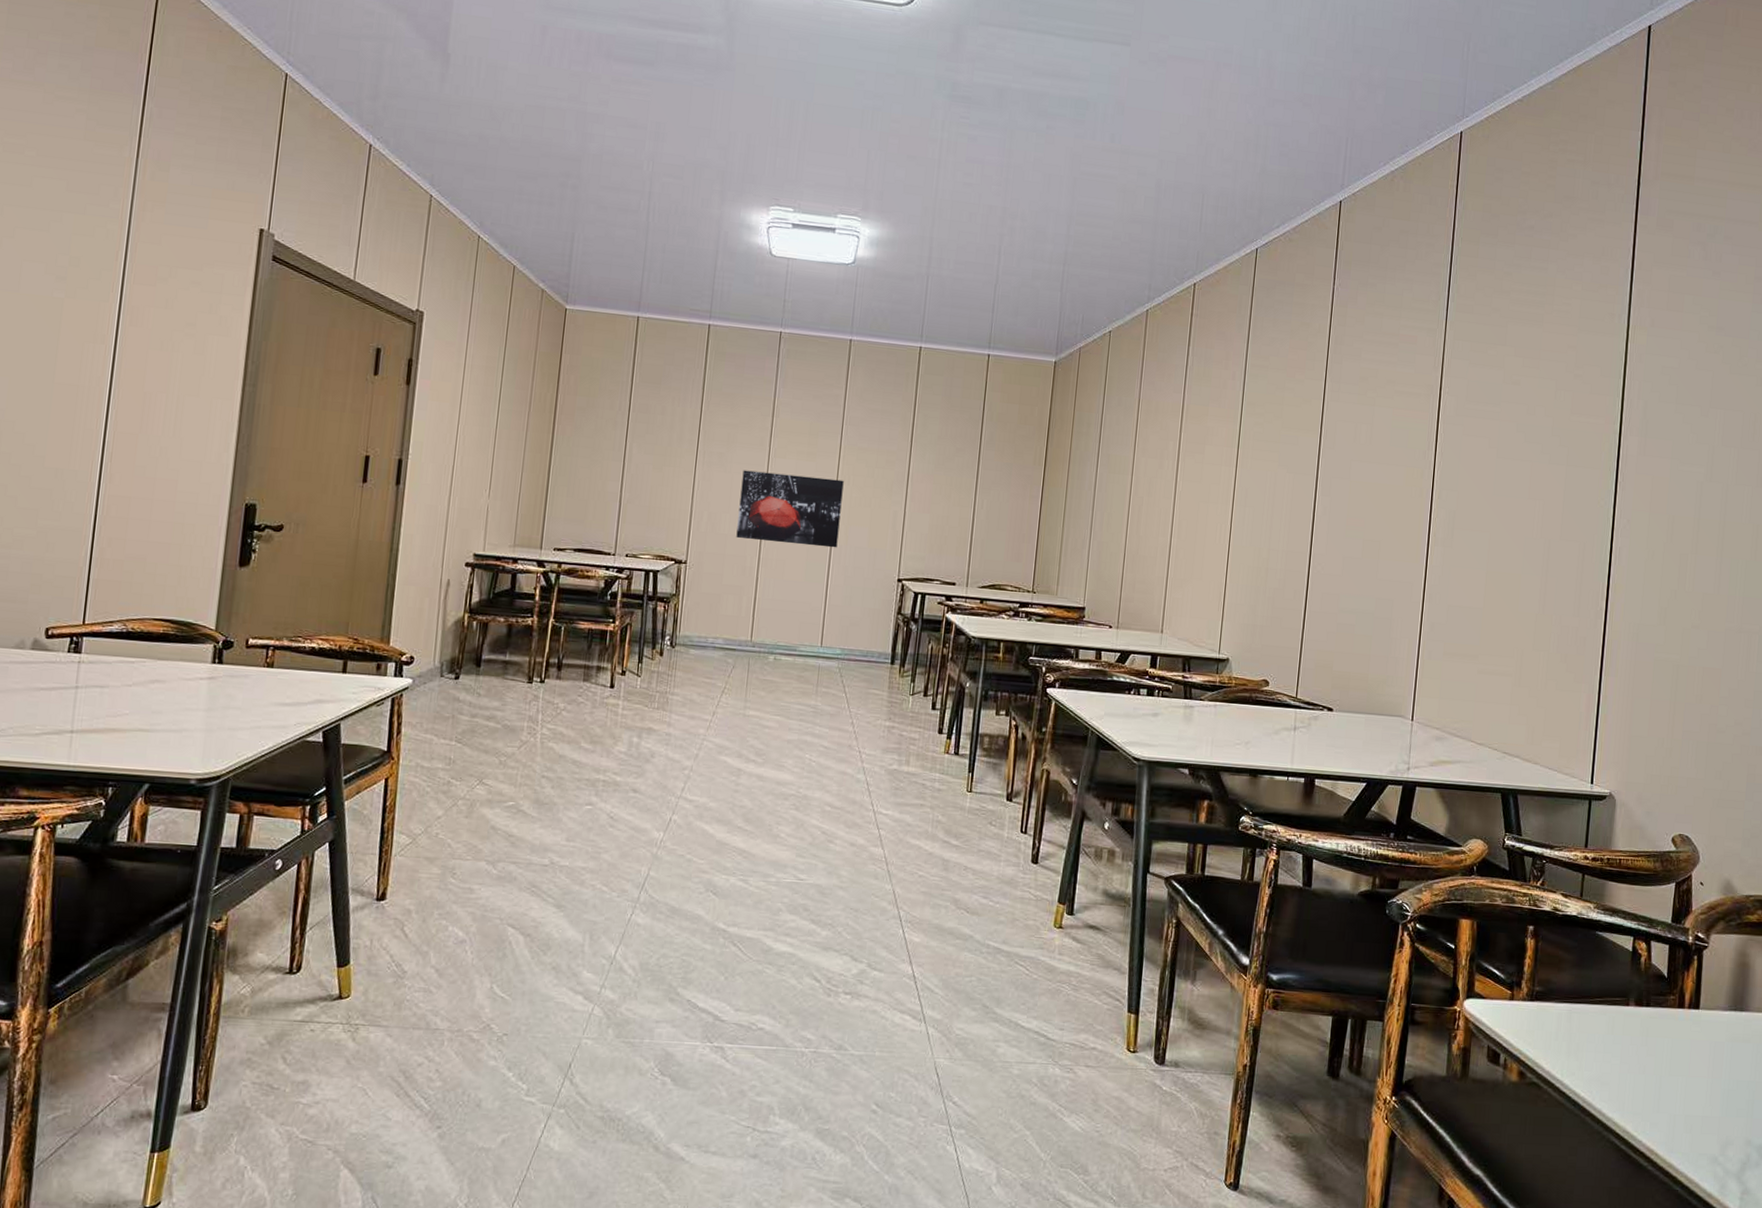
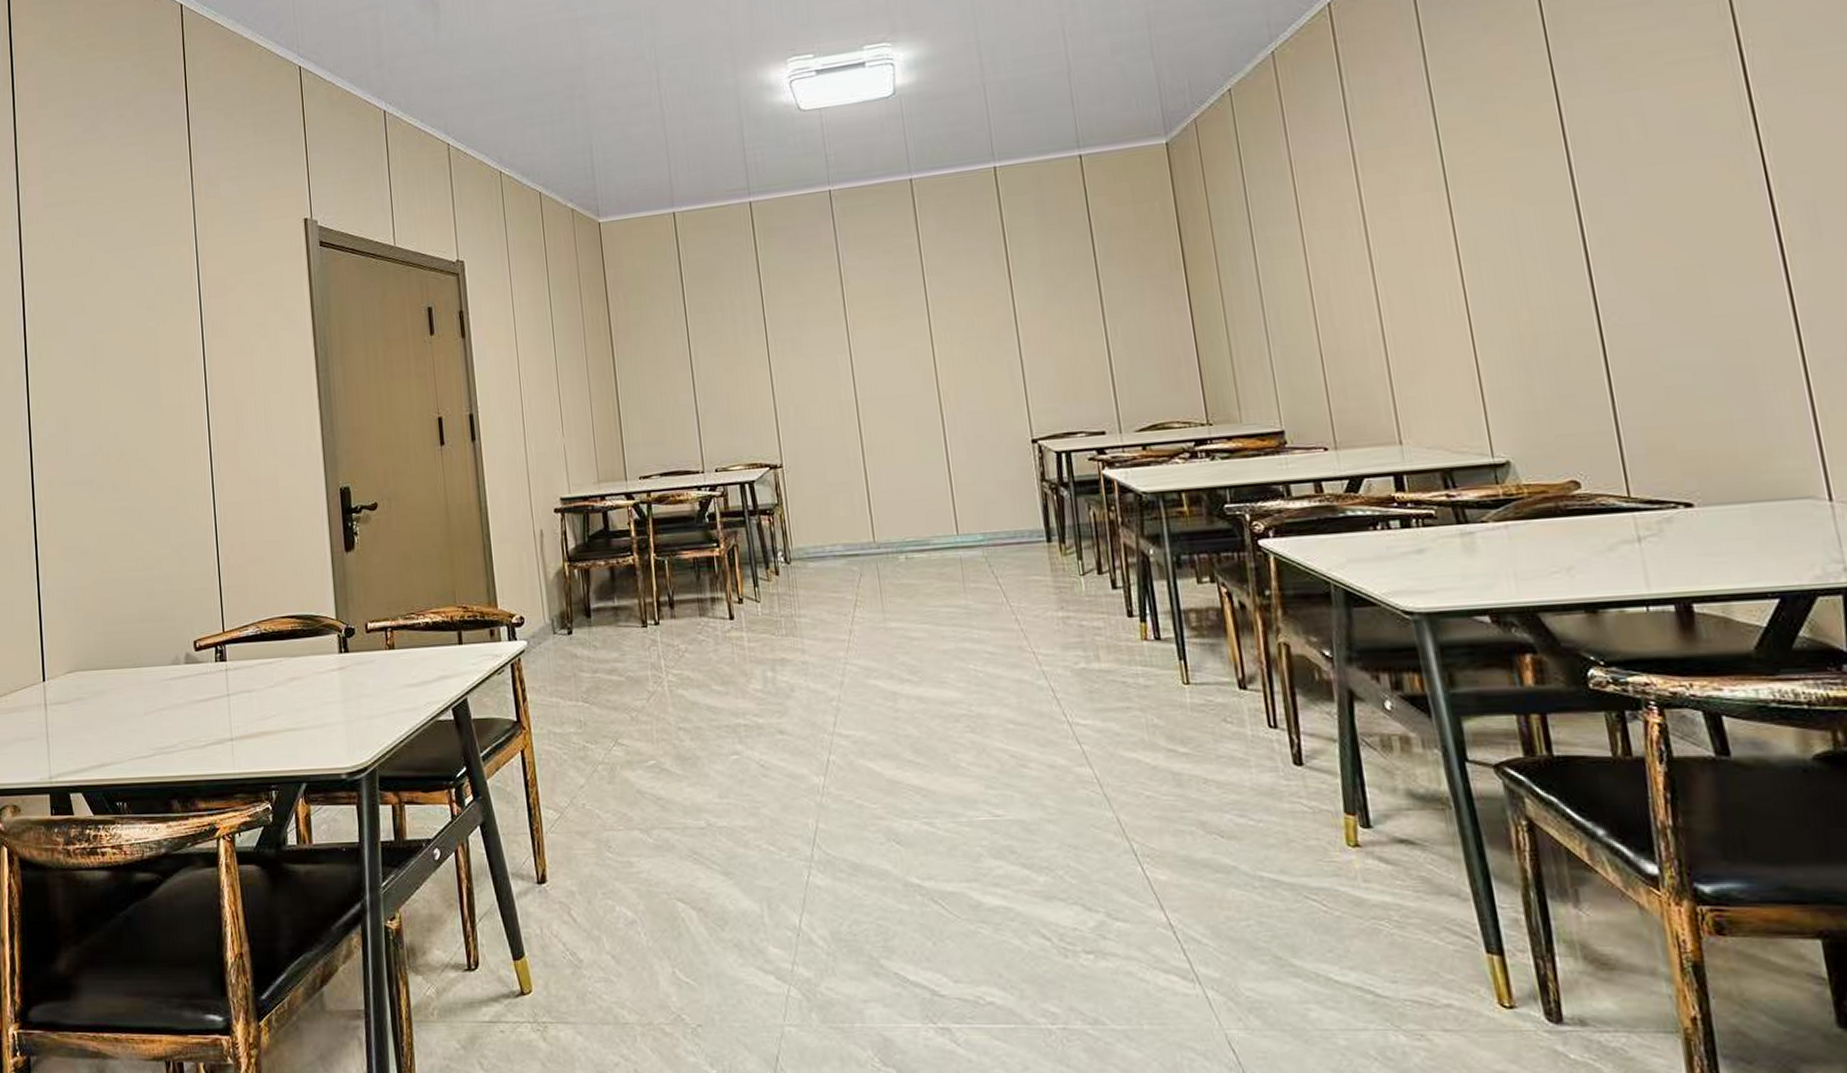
wall art: present [736,470,844,548] -> none [822,338,950,429]

